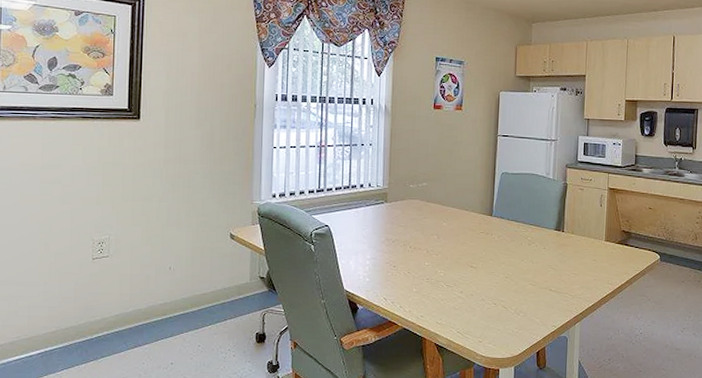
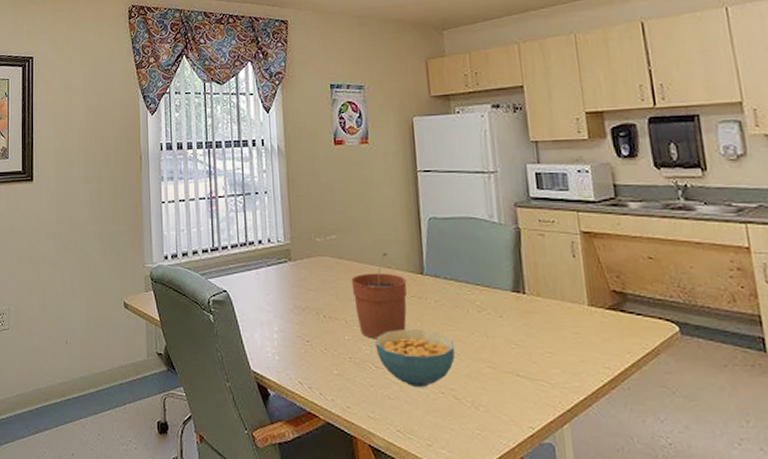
plant pot: none [435,197,479,265] -> present [351,252,407,340]
cereal bowl: none [448,257,508,300] -> present [375,329,455,387]

